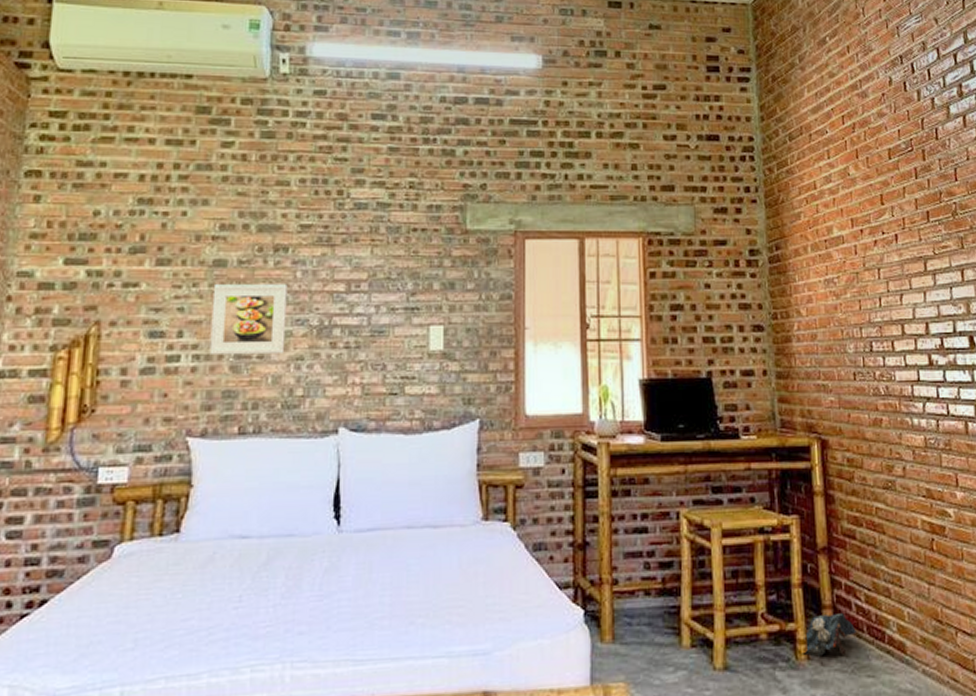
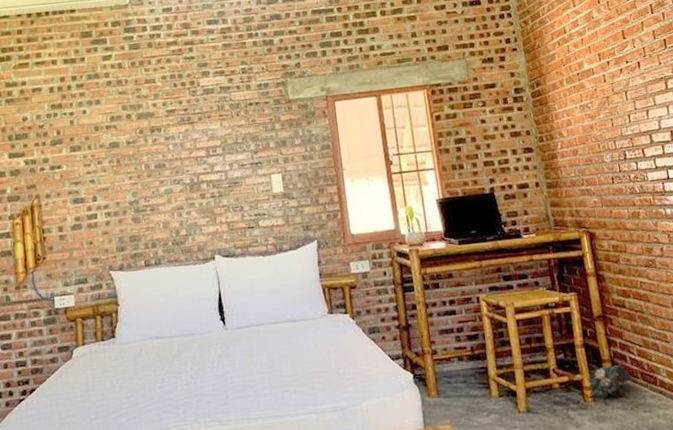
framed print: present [209,284,288,356] -> none [112,155,169,212]

